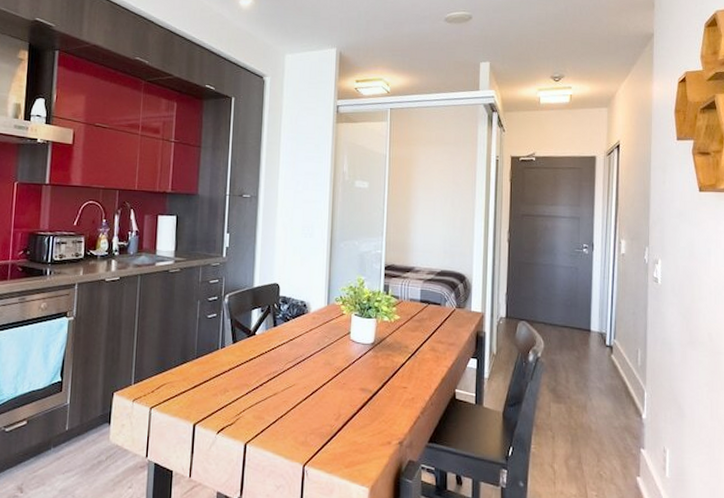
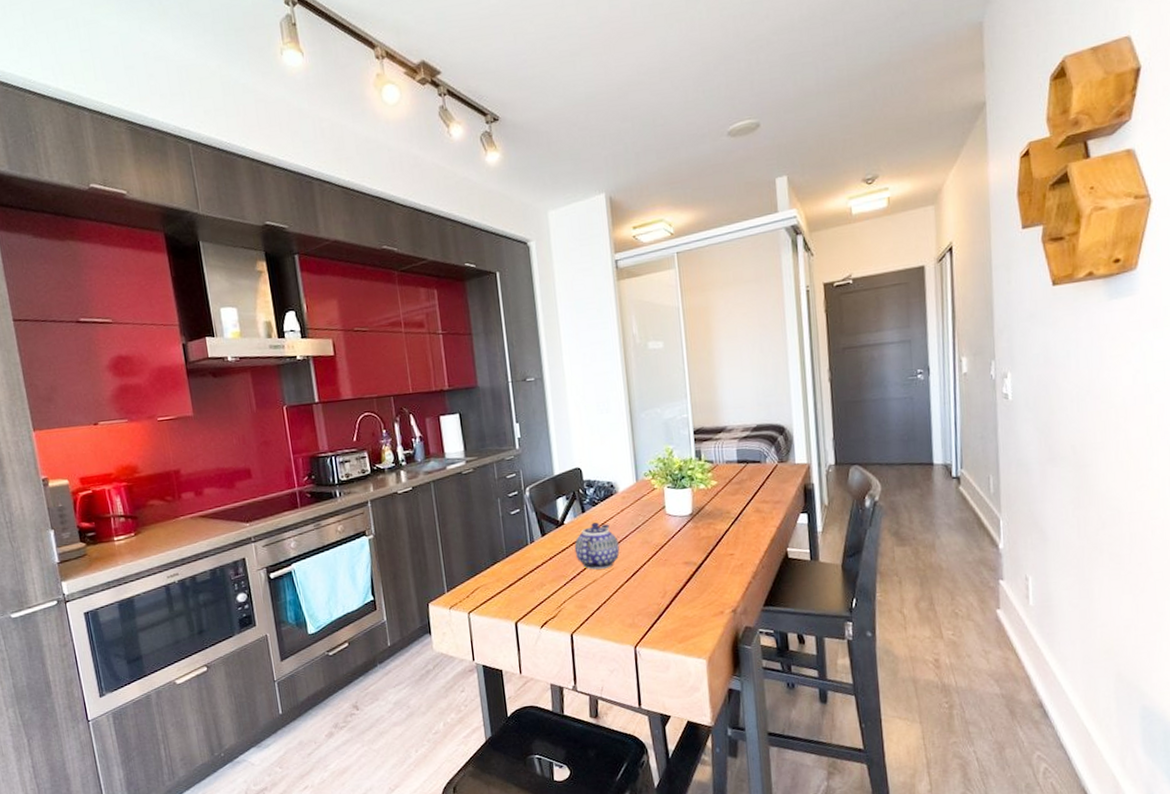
teapot: none [261,337,303,384] -> present [574,522,620,570]

